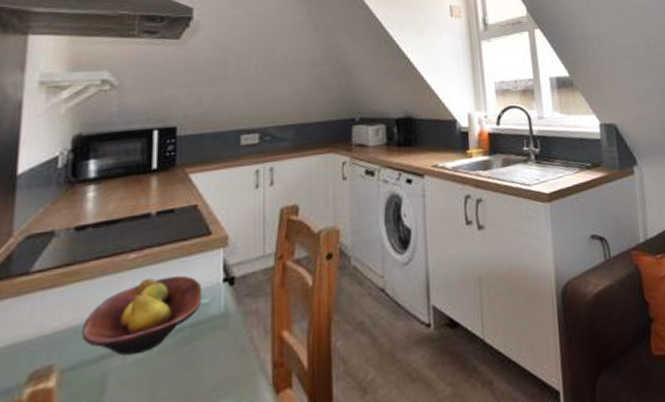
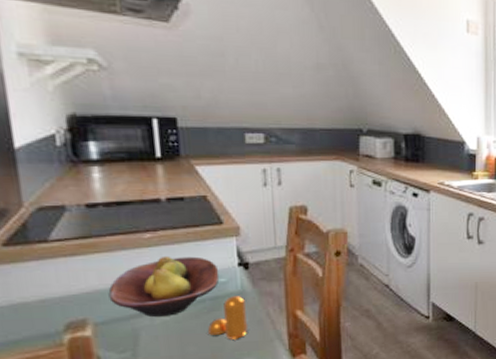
pepper shaker: none [184,319,229,377] -> present [208,296,248,340]

